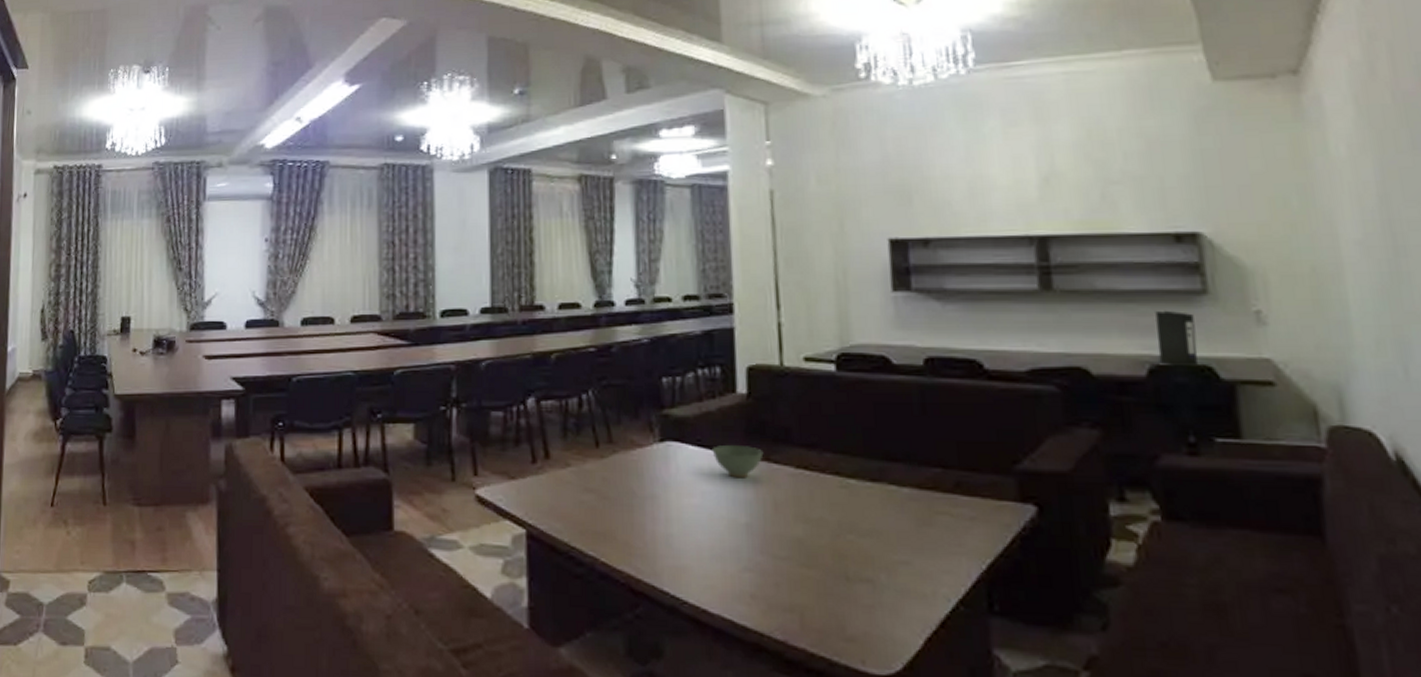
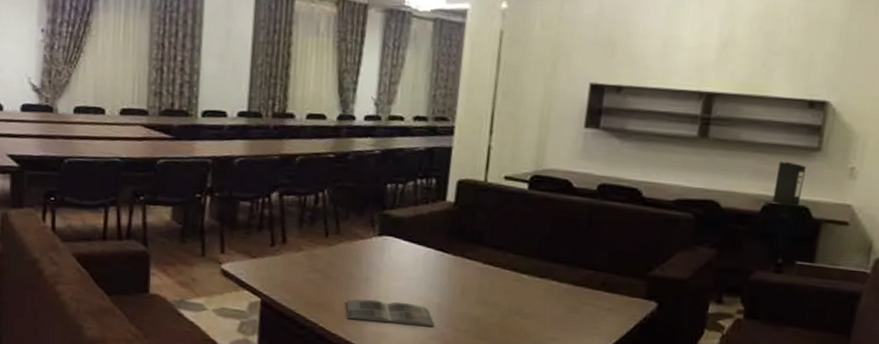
magazine: none [630,523,747,554] -> present [346,299,435,327]
bowl: present [712,445,764,478] -> none [419,242,460,269]

